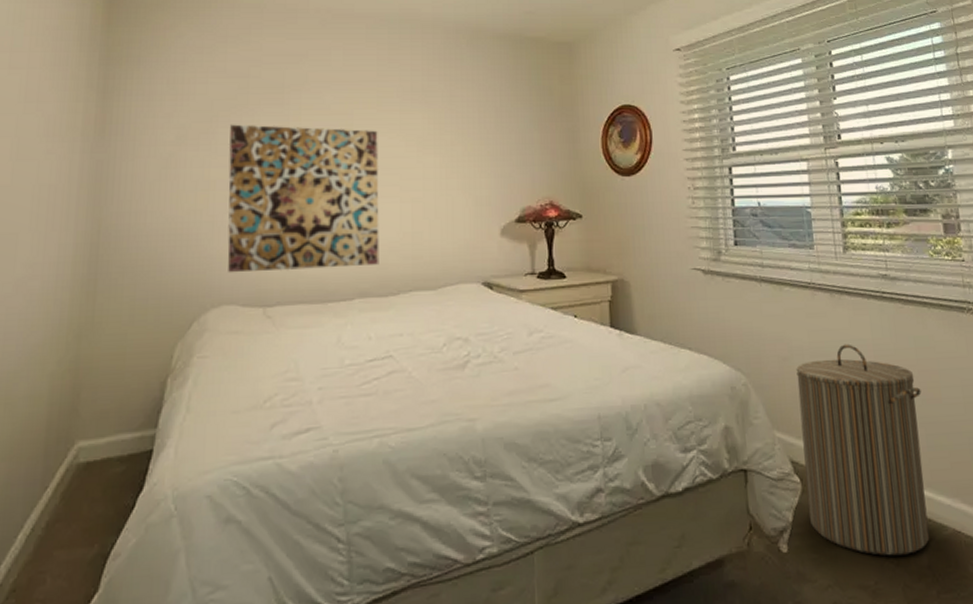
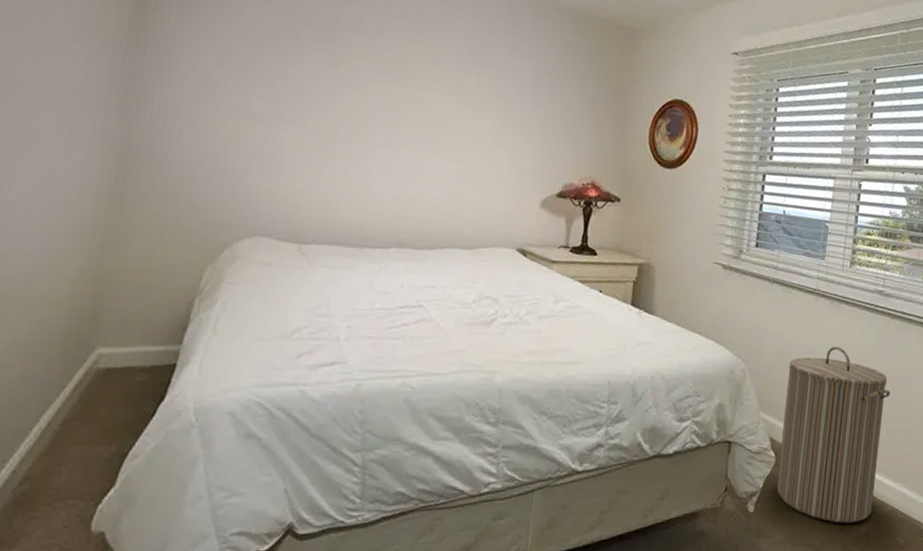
wall art: present [227,124,379,273] -> none [264,55,431,218]

